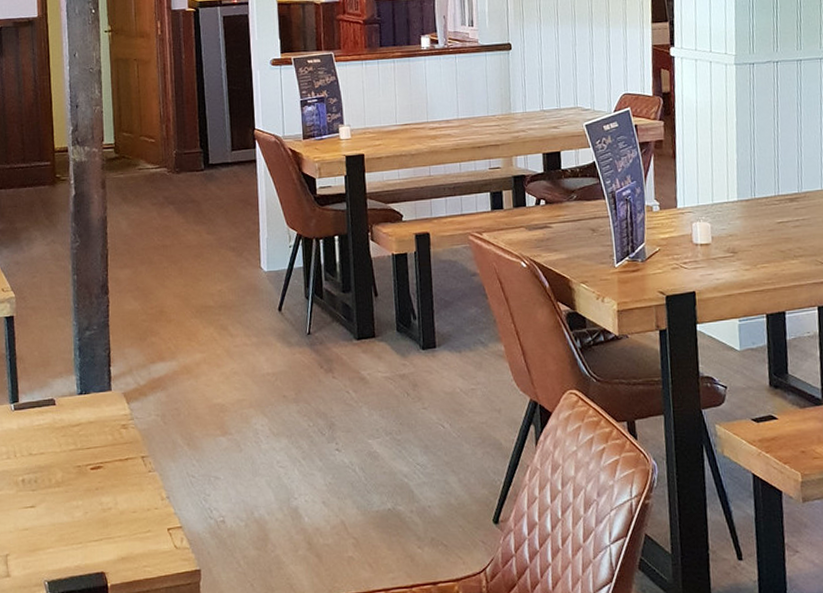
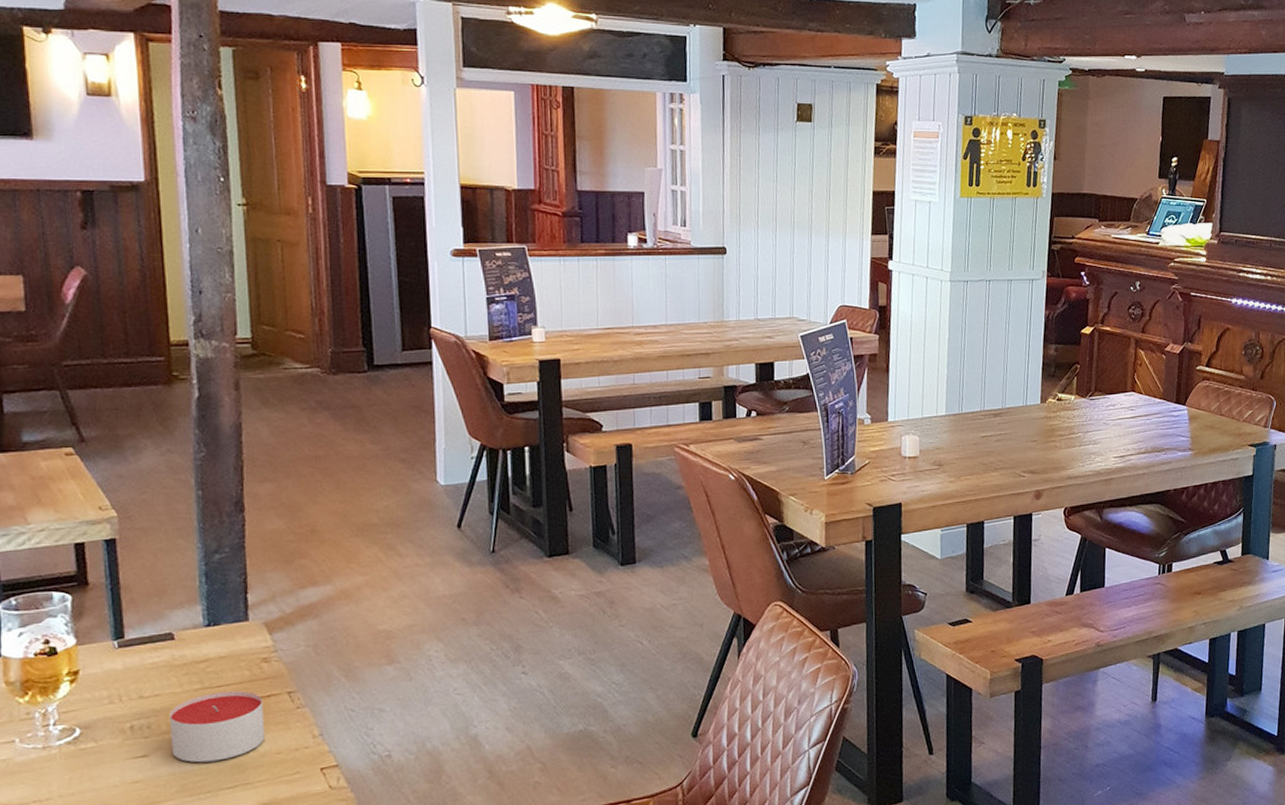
candle: none [51,453,124,516] -> present [169,691,265,763]

